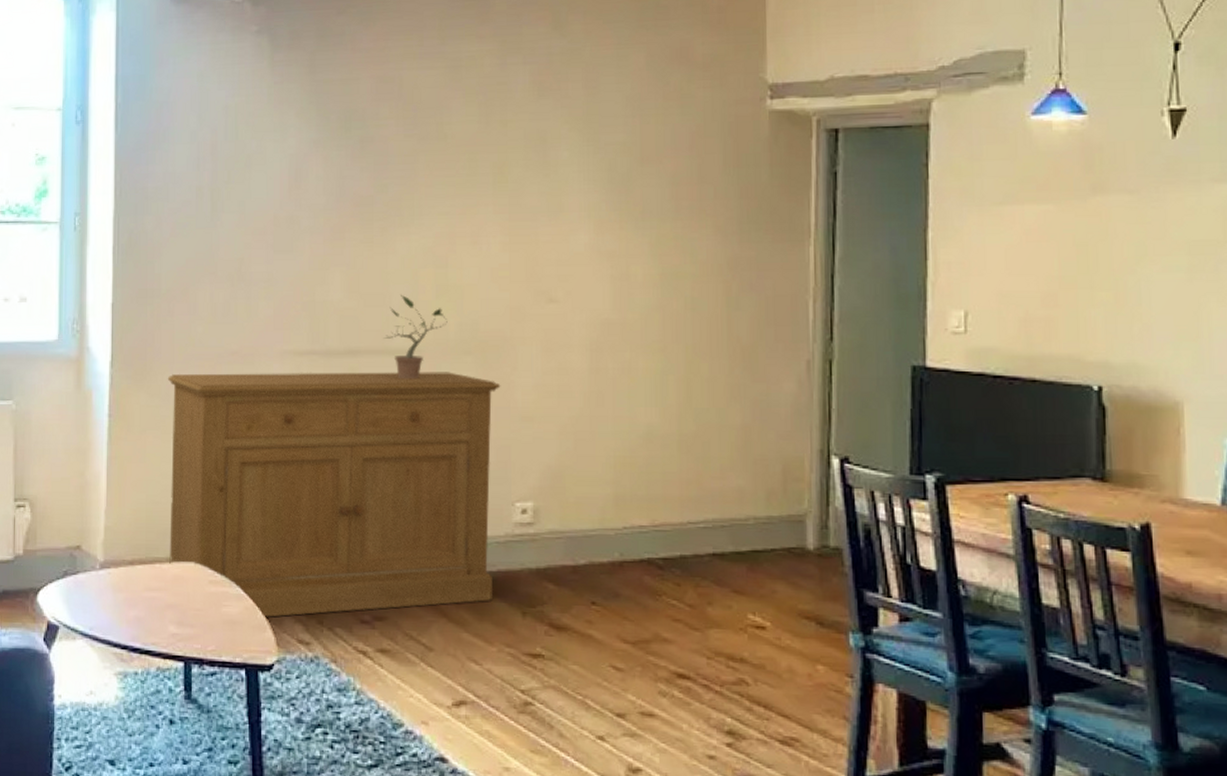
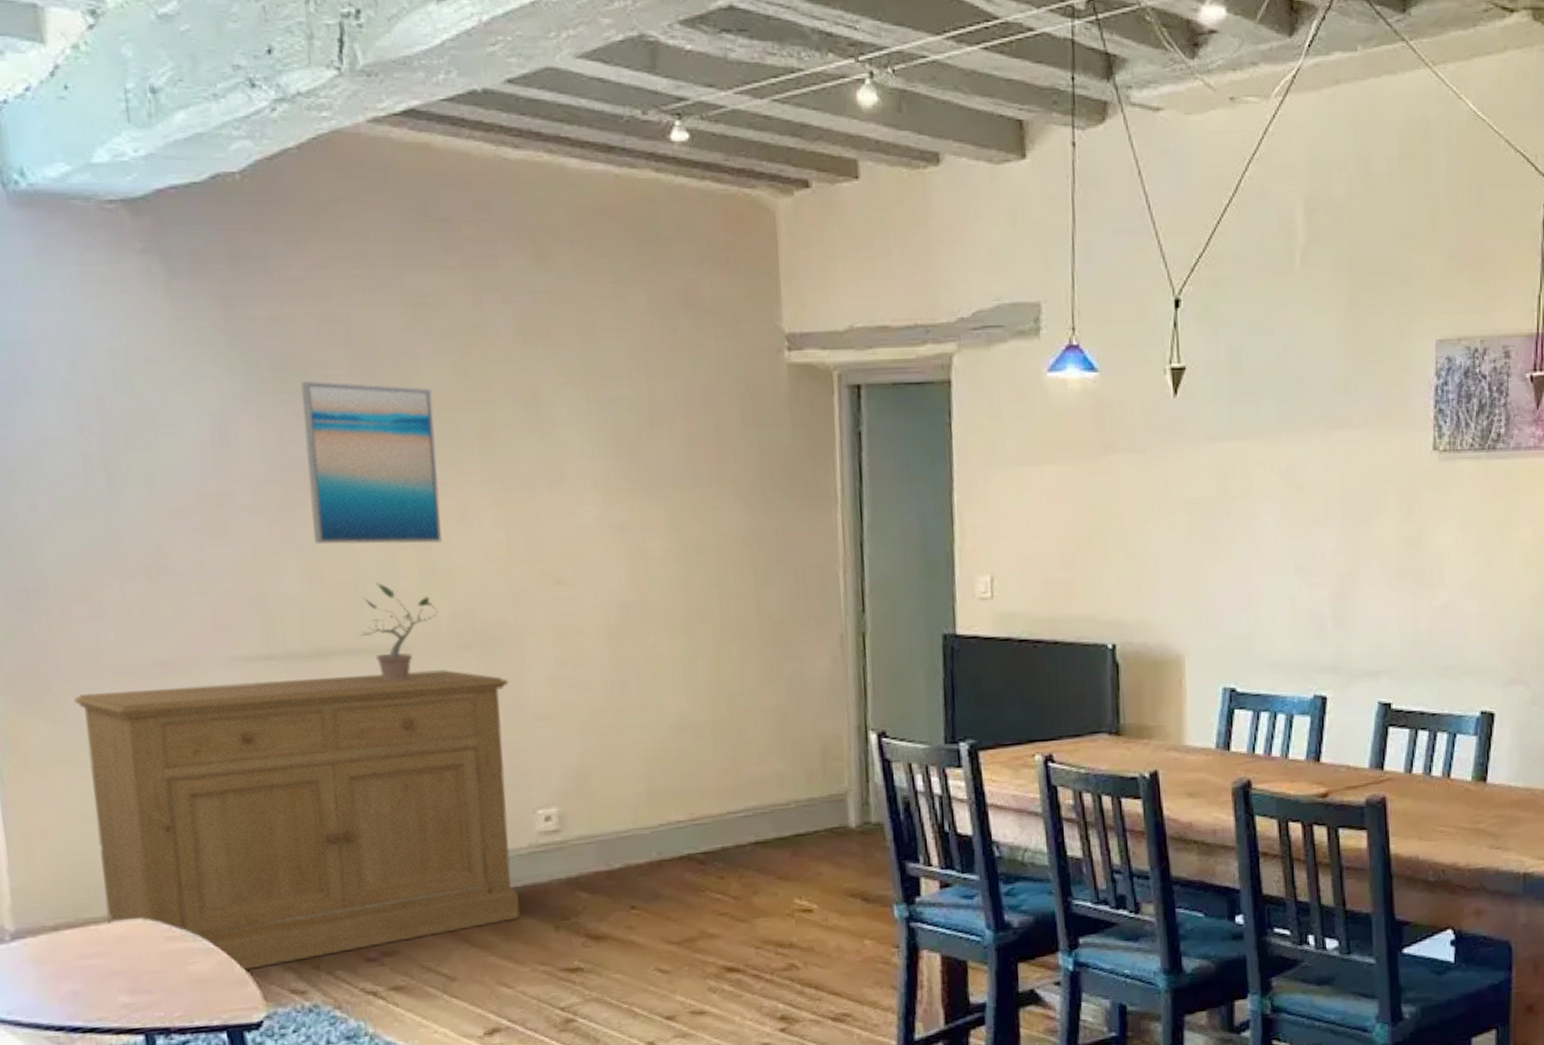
wall art: none [356,130,459,263] -> present [301,381,442,545]

